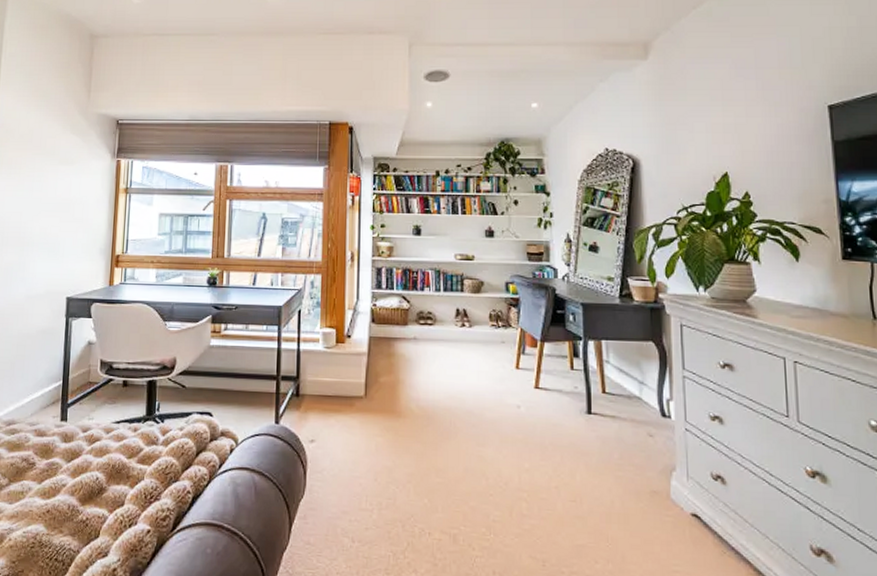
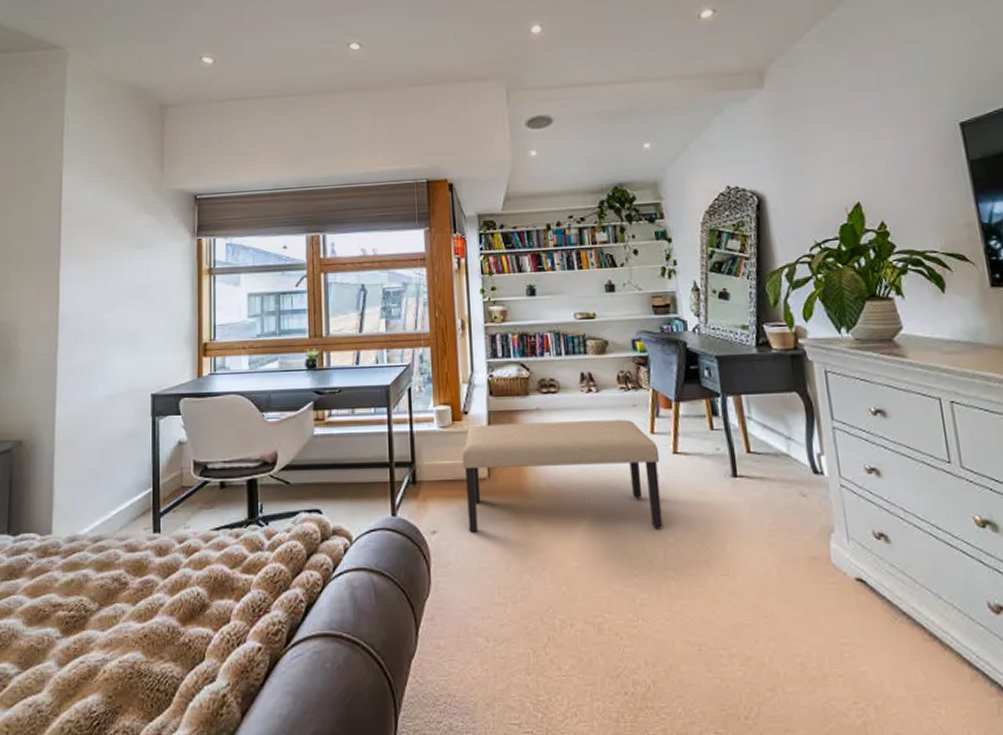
bench: none [342,348,522,454] -> present [462,419,663,533]

